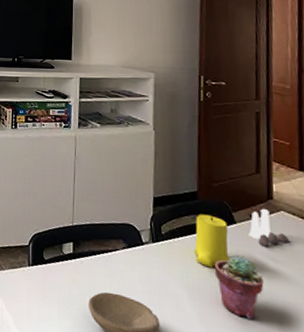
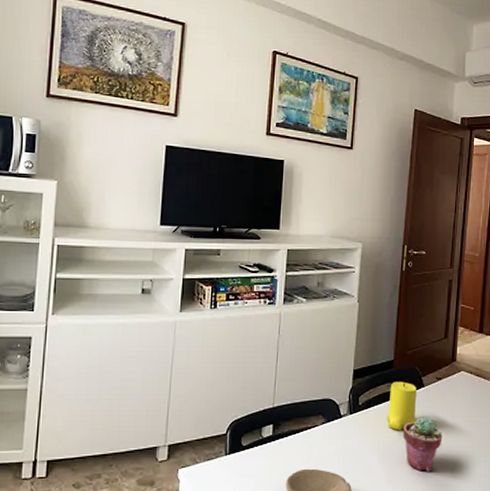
salt and pepper shaker set: present [248,208,290,247] -> none [434,370,466,405]

